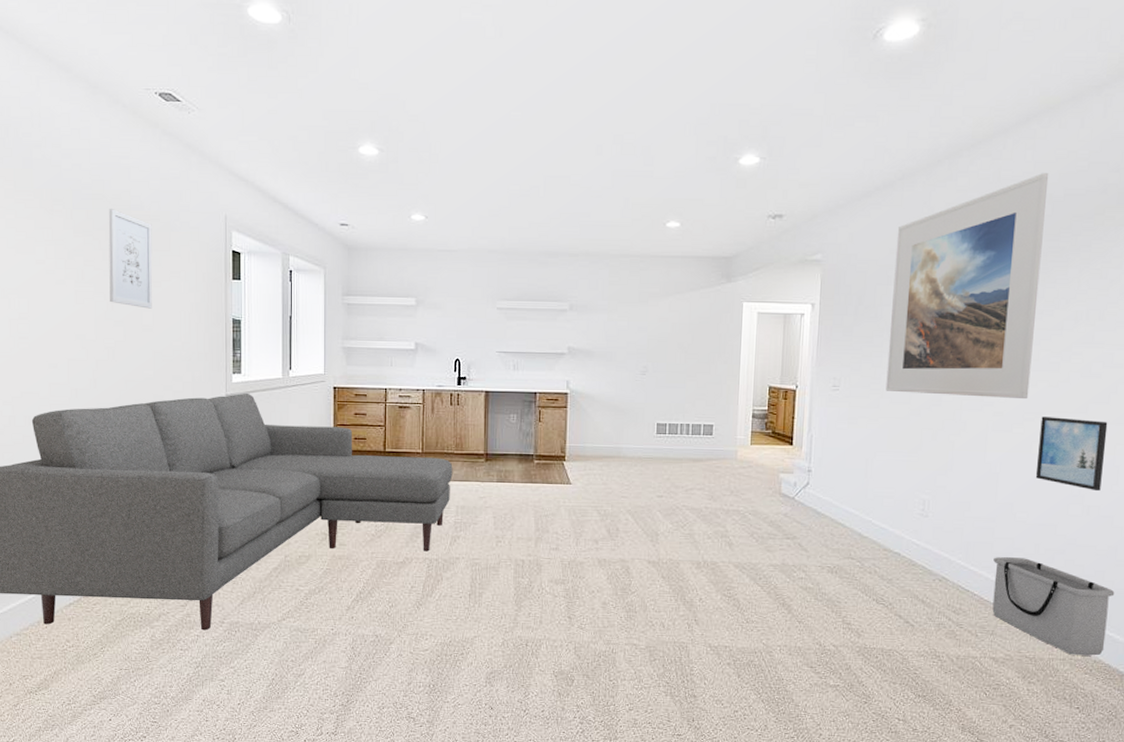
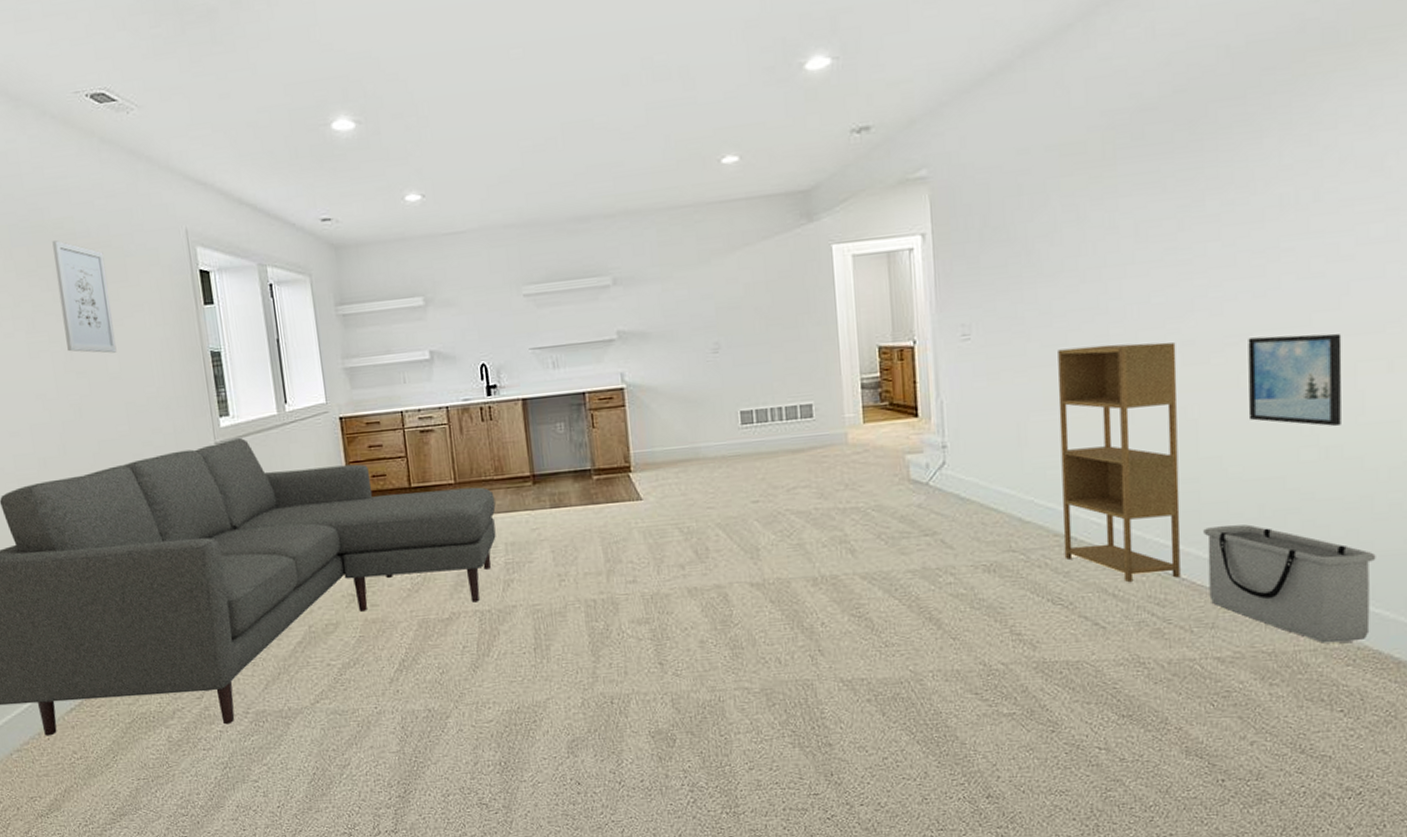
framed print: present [886,173,1049,400] -> none [1024,18,1227,333]
shelving unit: none [889,407,989,593] -> present [1058,342,1181,582]

